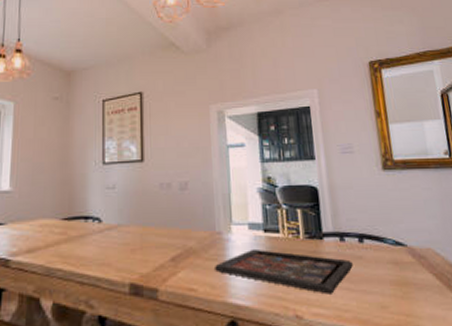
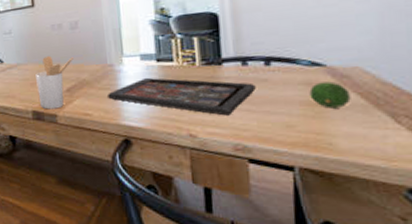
utensil holder: none [138,217,181,282] -> present [36,55,73,109]
fruit: none [396,261,429,289] -> present [309,81,351,108]

